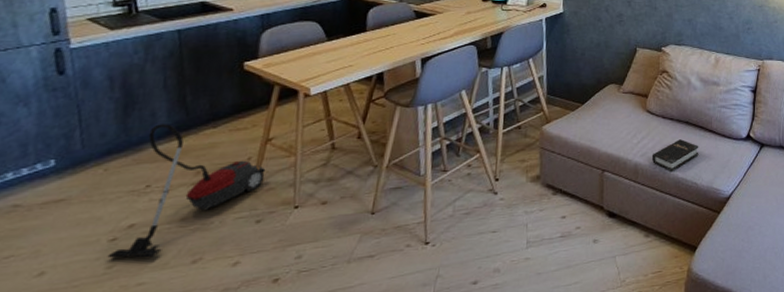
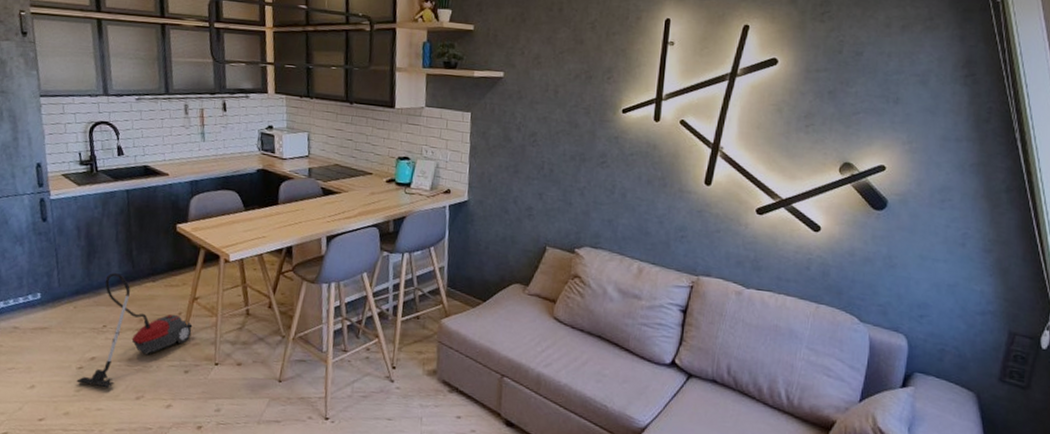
hardback book: present [651,139,699,171] -> none [556,354,612,389]

